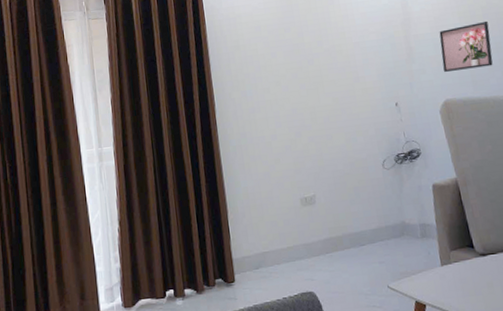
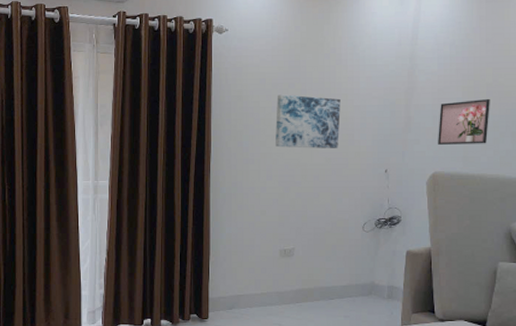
wall art: none [274,37,344,93] -> present [275,94,341,149]

